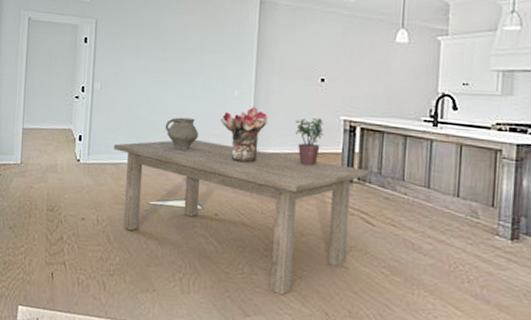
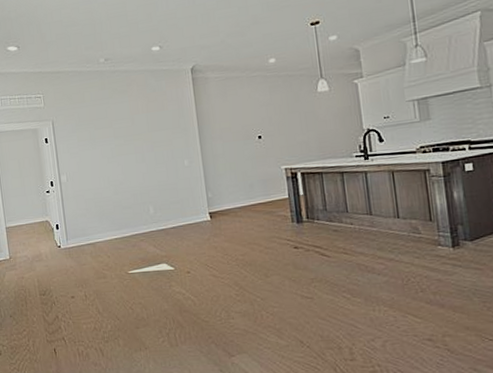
dining table: present [113,139,369,296] -> none [87,208,316,333]
ceramic pot: present [165,117,199,151] -> none [129,191,161,222]
bouquet: present [220,107,268,163] -> none [177,172,219,223]
potted plant: present [295,117,325,166] -> none [242,170,270,215]

